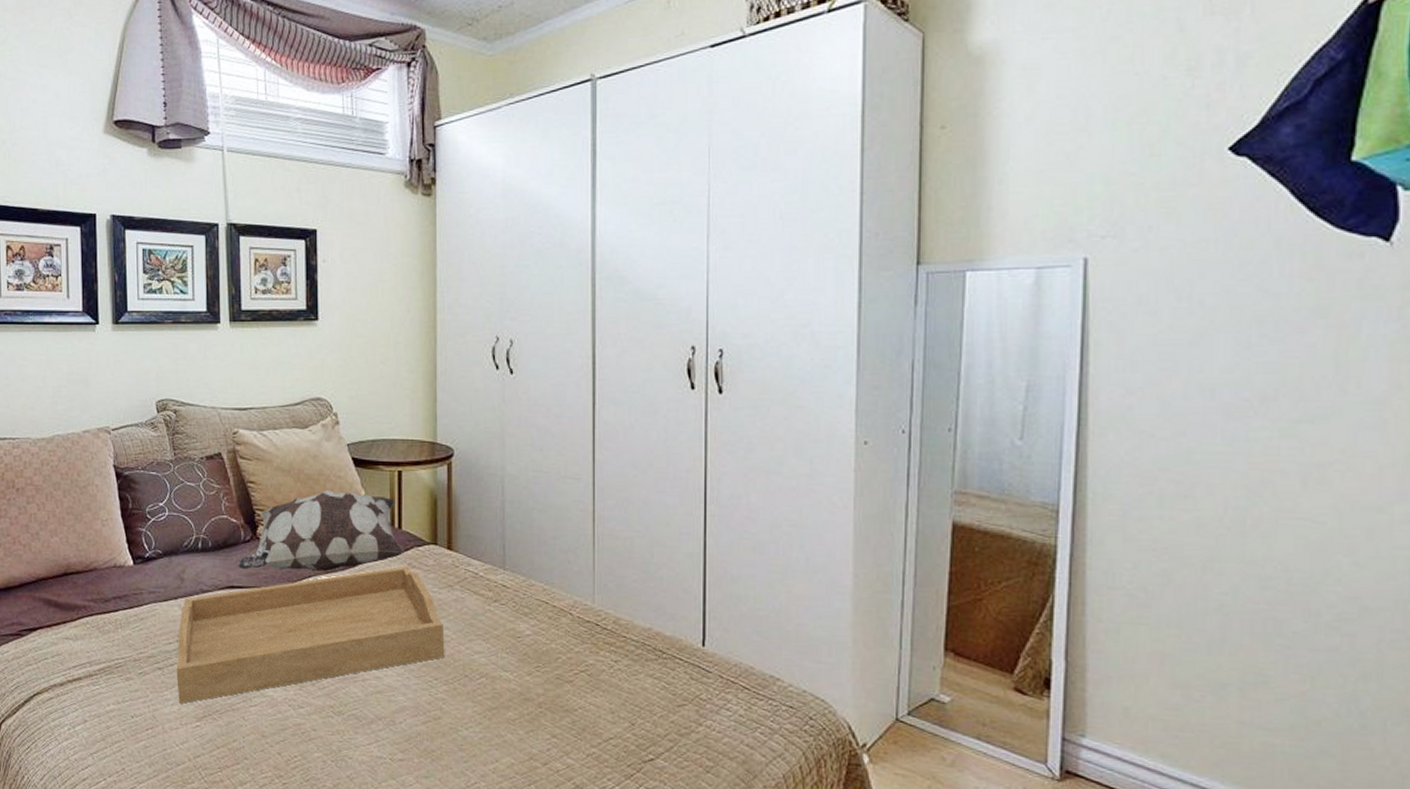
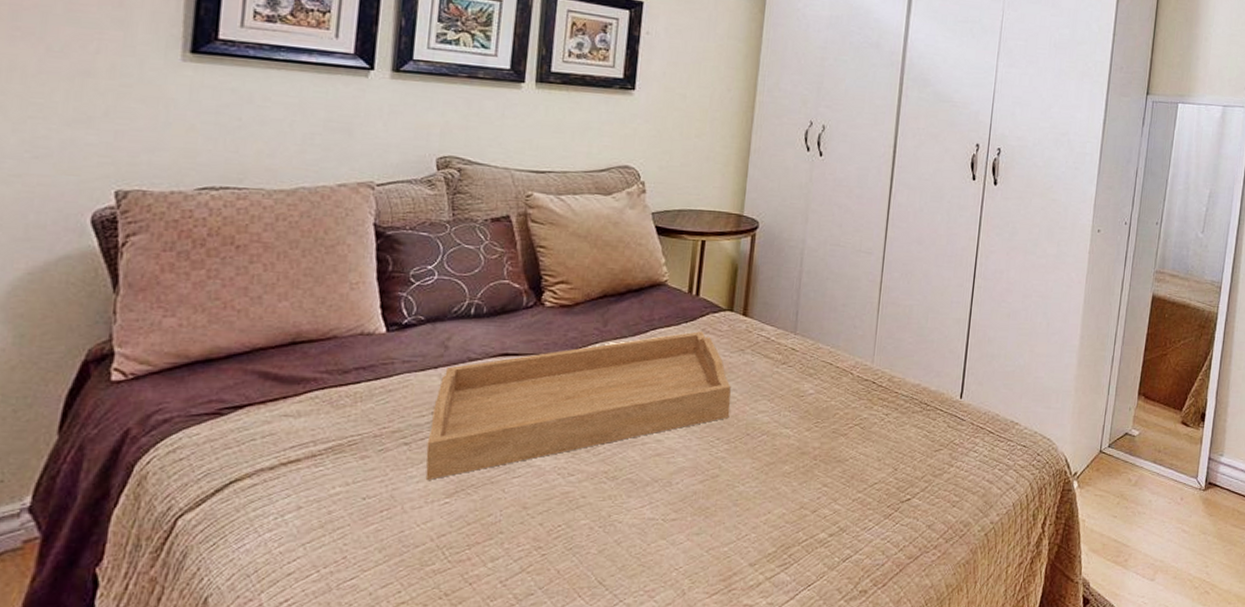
decorative pillow: present [238,489,404,572] -> none [516,256,700,338]

